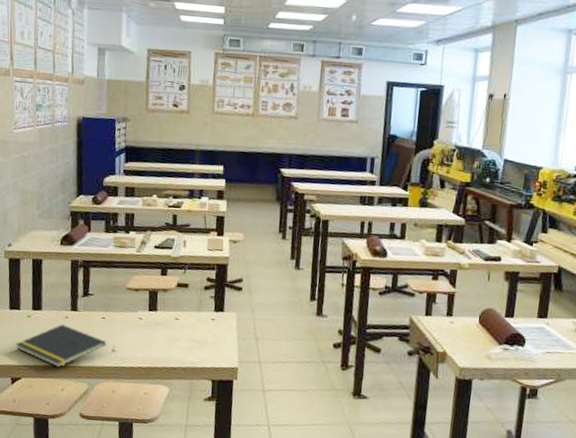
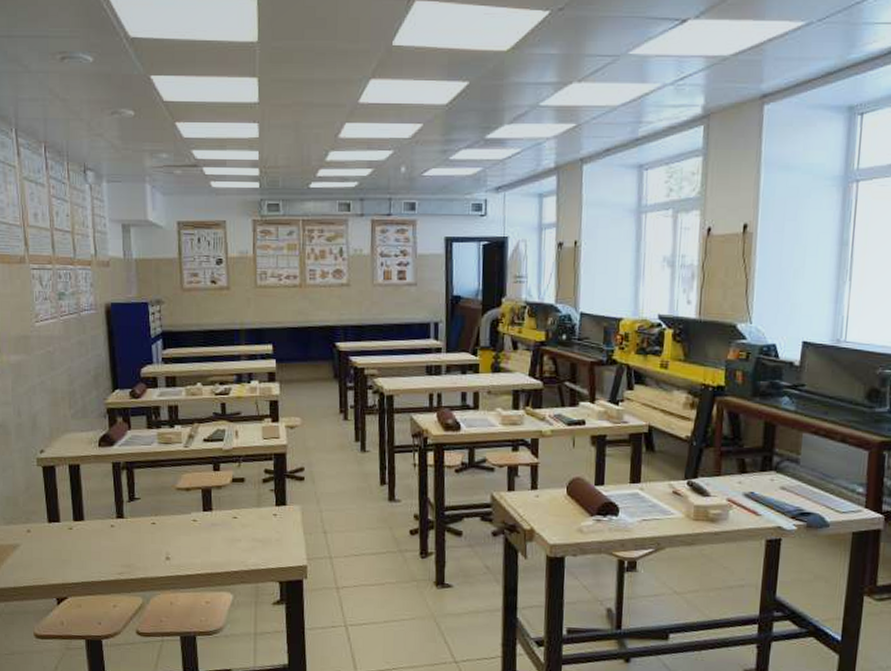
notepad: present [16,324,107,368] -> none [58,534,159,582]

